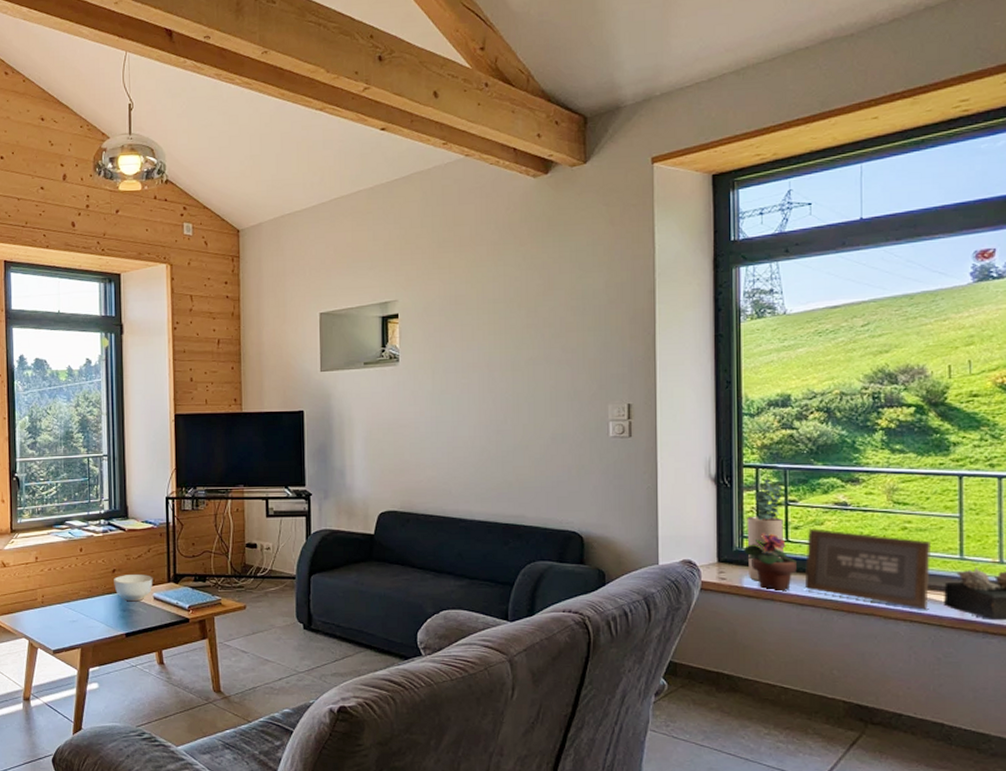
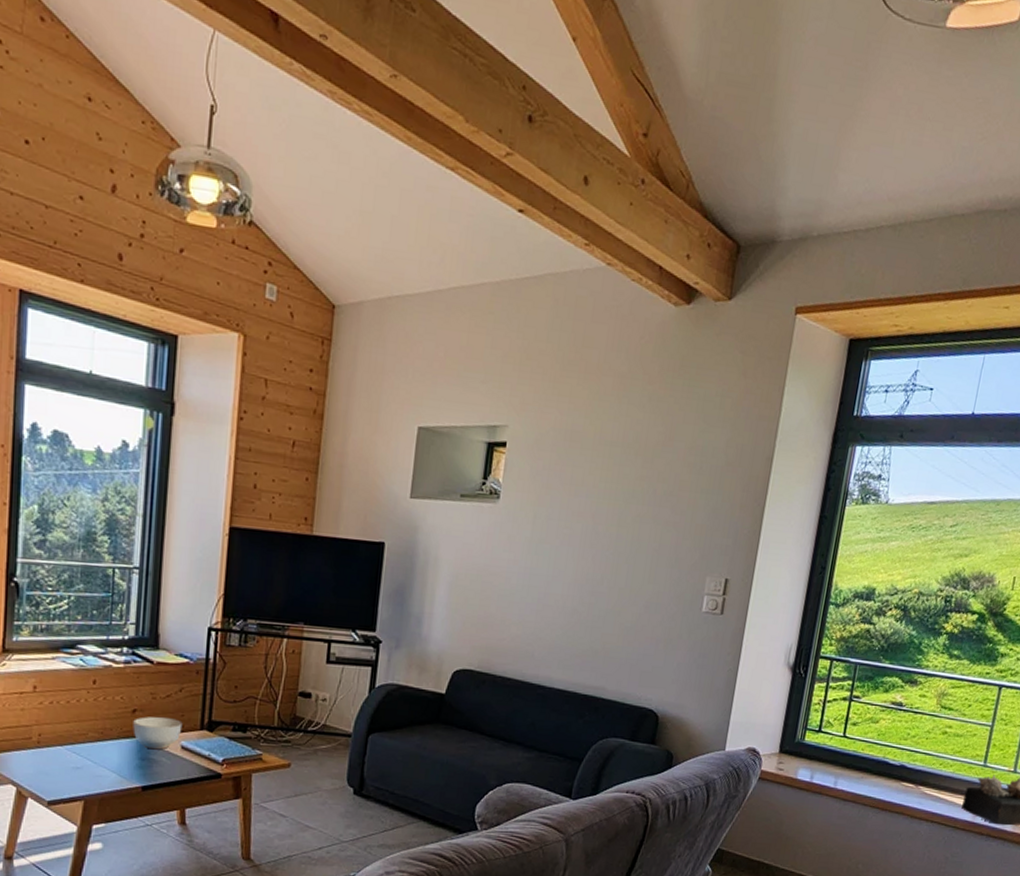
potted flower: present [743,533,798,592] -> none [803,726,850,786]
vase: present [747,474,783,581] -> none [804,667,851,774]
picture frame: present [804,528,930,610] -> none [850,725,963,812]

